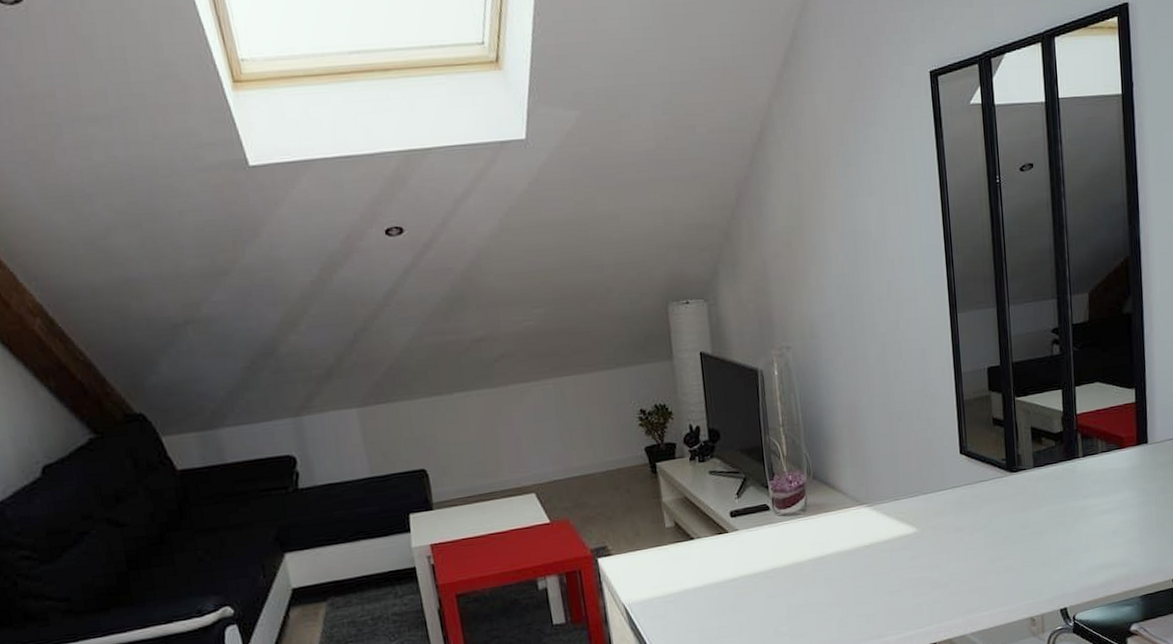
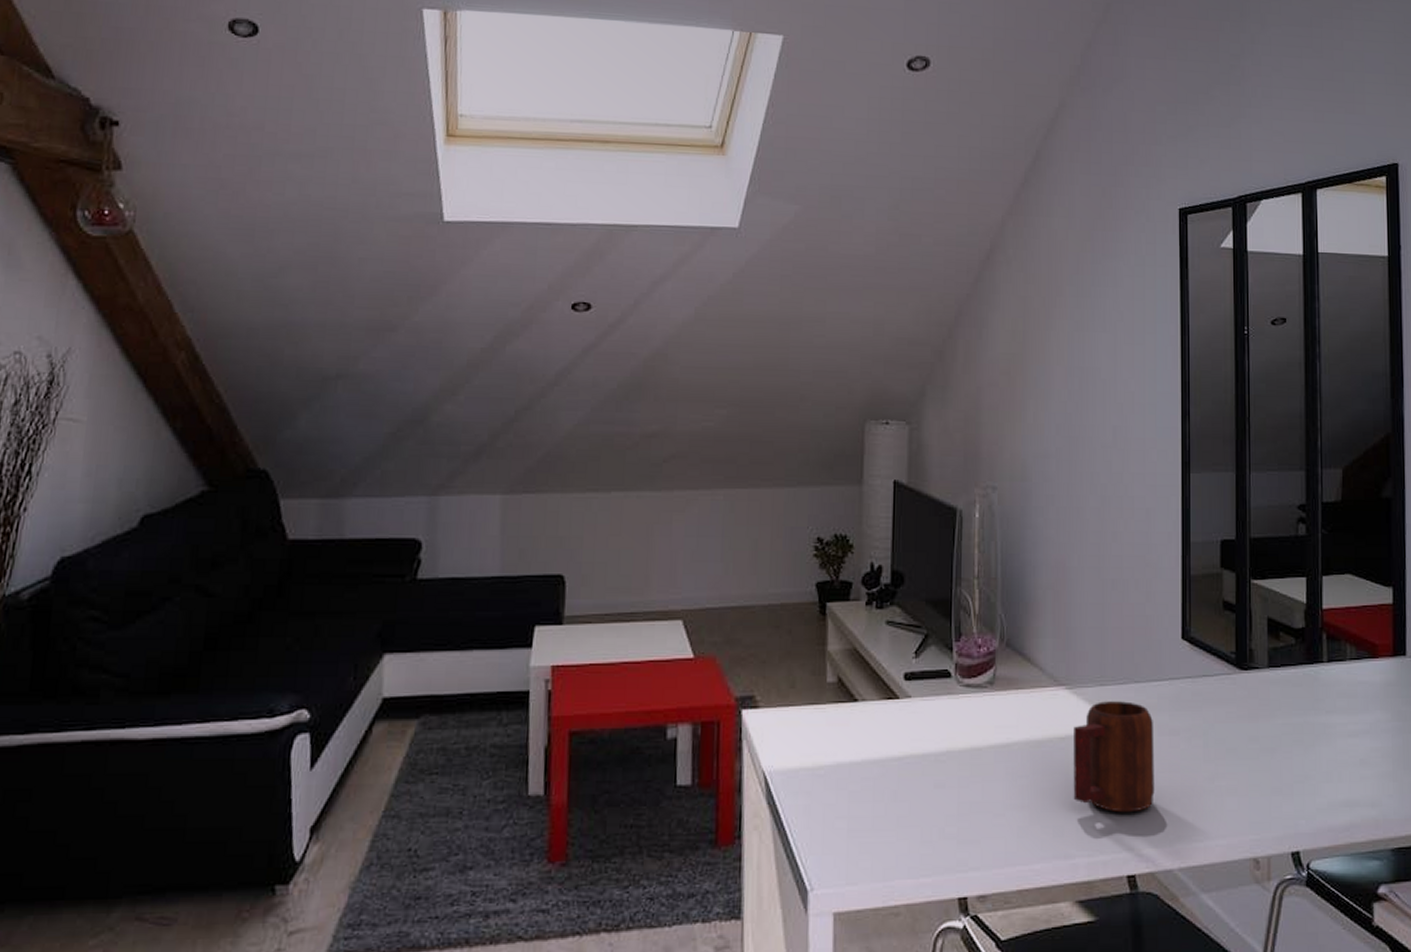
mug: none [876,510,947,598] -> present [1073,701,1155,813]

